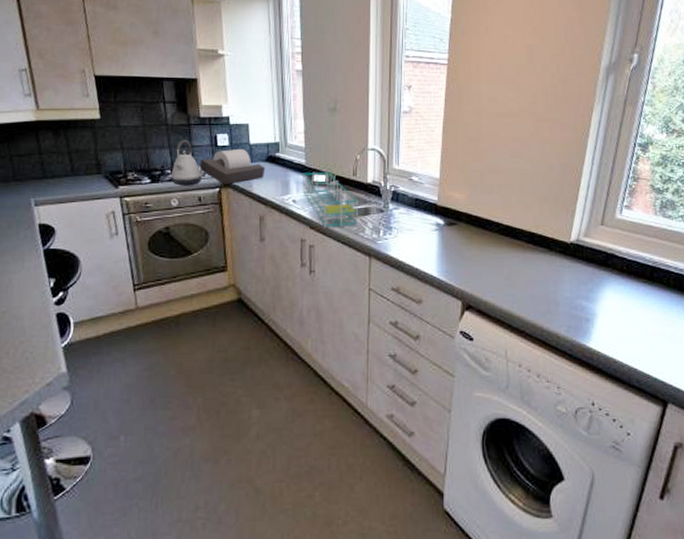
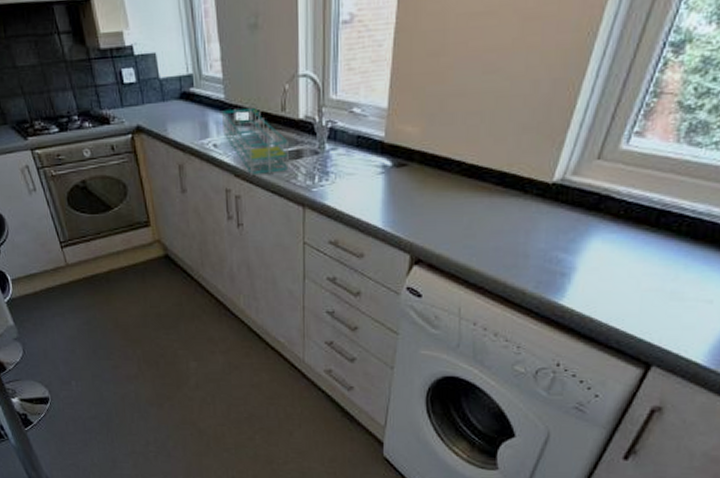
kettle: present [170,139,203,186] -> none [78,78,112,134]
paper towel holder: present [200,148,266,185] -> none [108,84,180,130]

